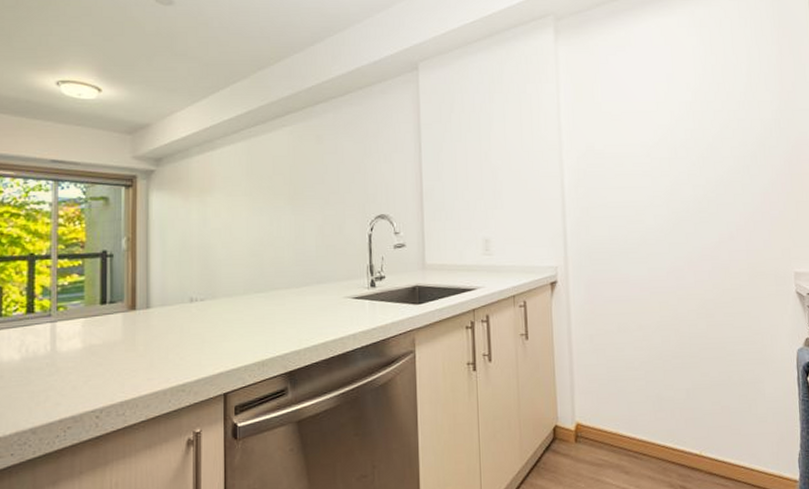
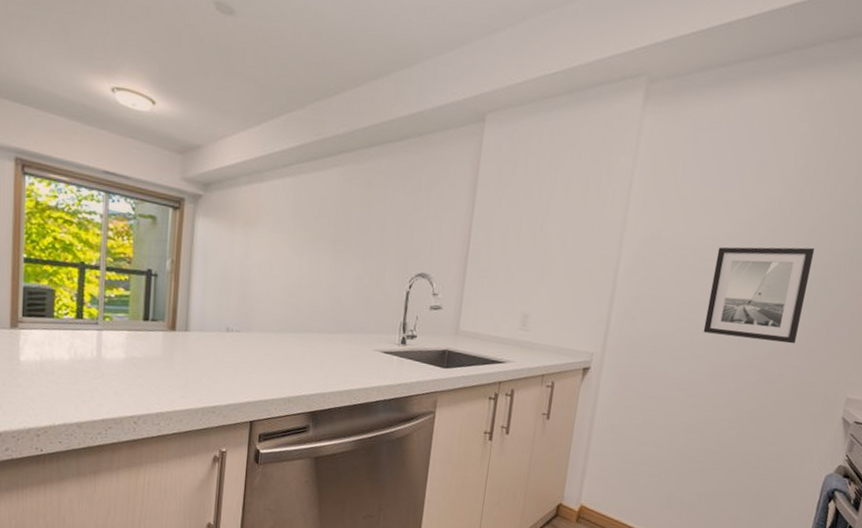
wall art: none [648,141,737,231] -> present [703,247,815,344]

